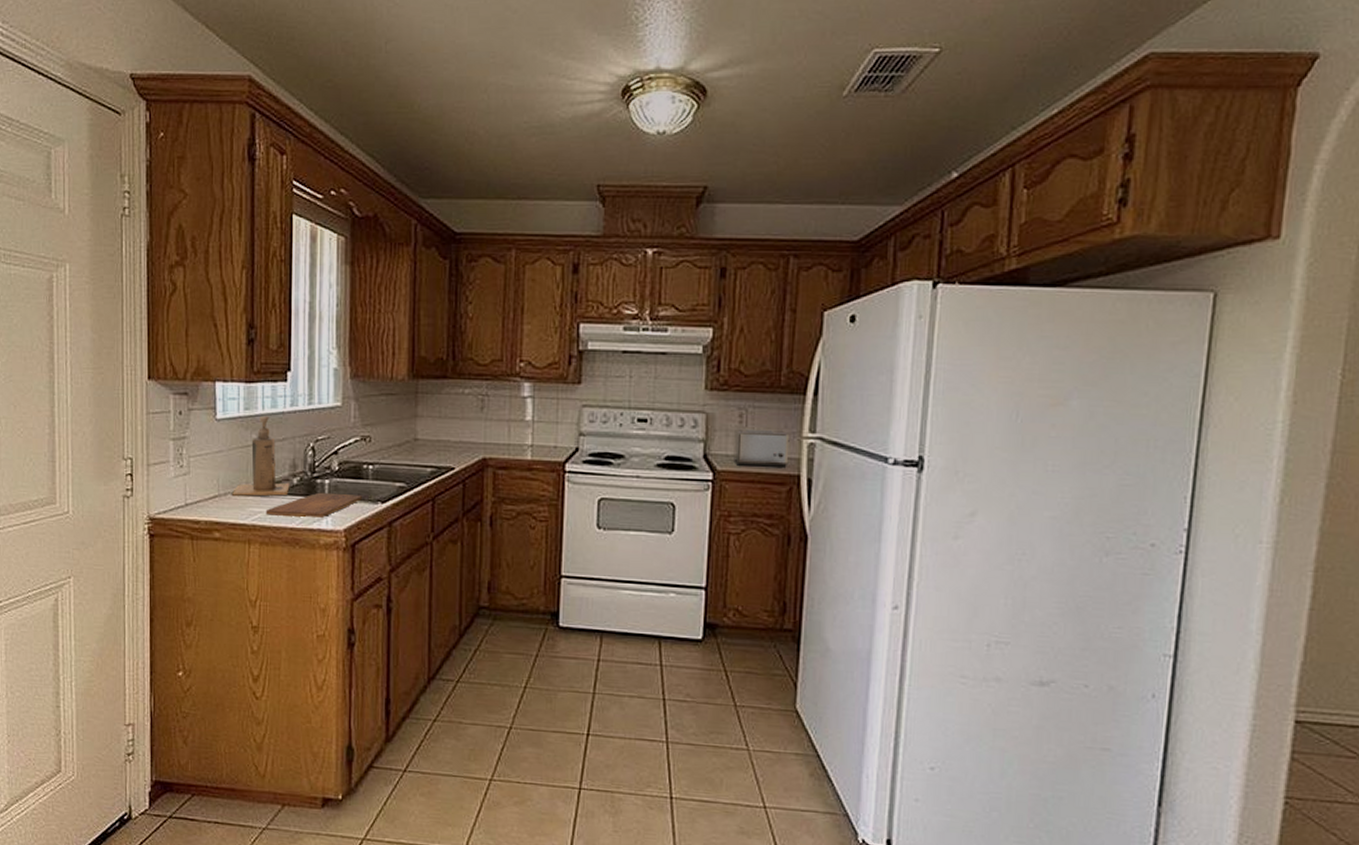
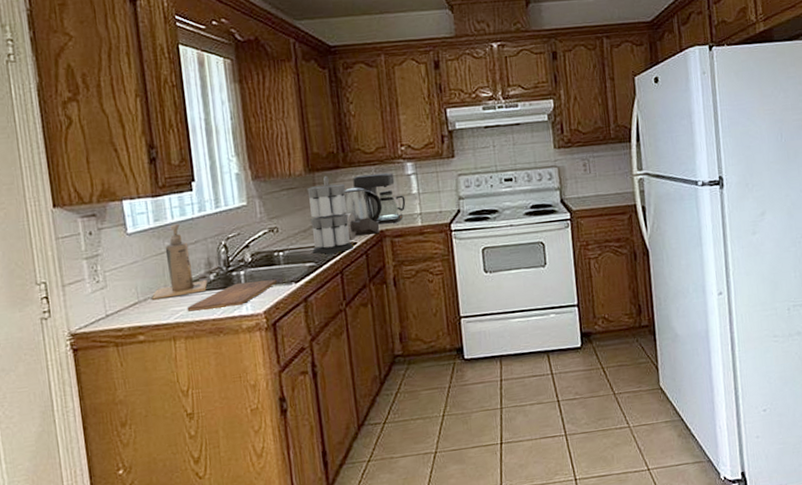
spice rack: none [405,384,450,477] -> present [307,175,353,255]
paper towel holder: none [430,431,483,467] -> present [335,212,380,243]
kettle: none [442,402,489,448] -> present [342,187,383,223]
coffee maker: none [460,390,517,452] -> present [353,173,406,225]
toaster: present [734,428,790,469] -> none [582,171,625,205]

